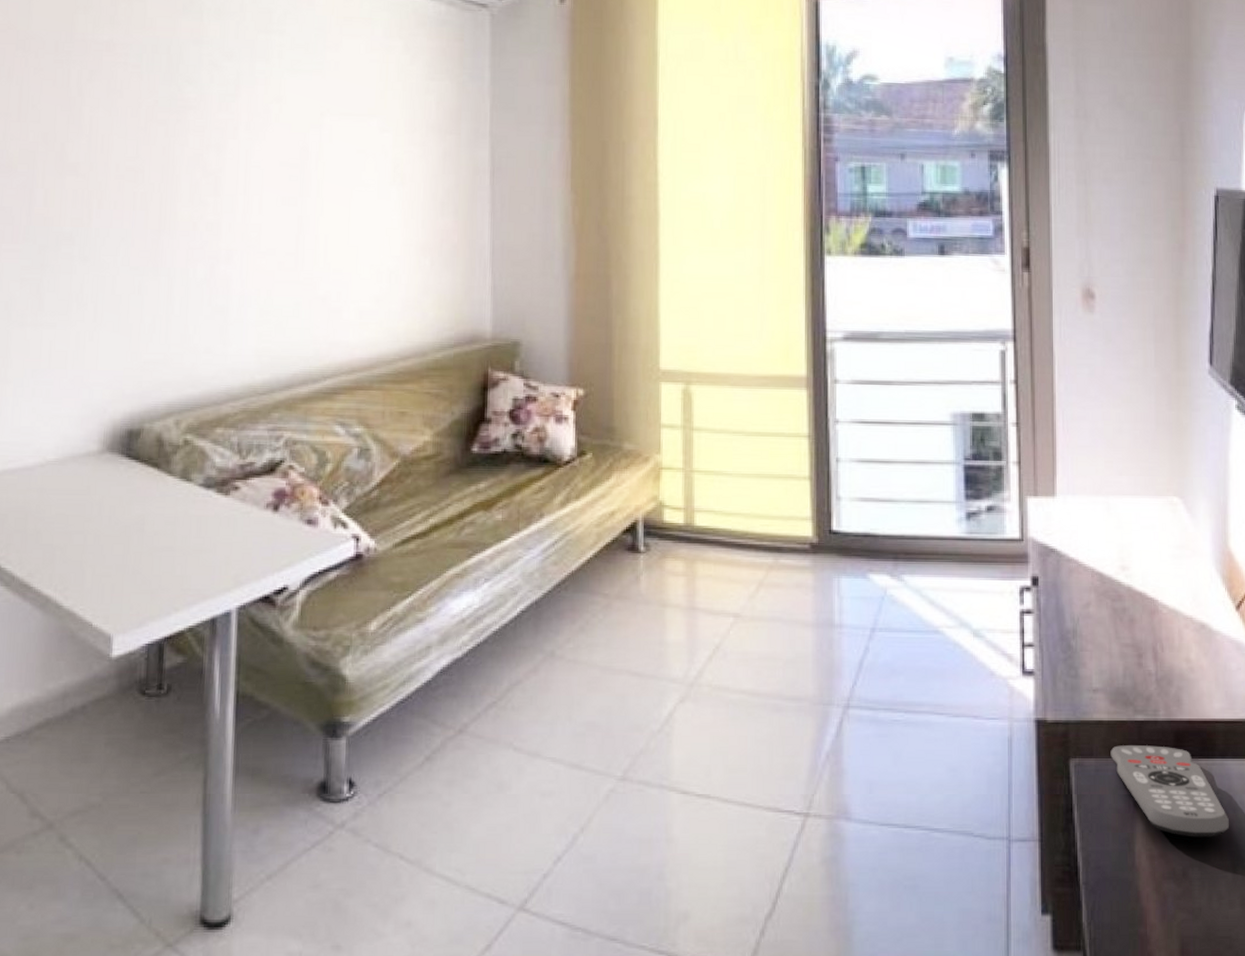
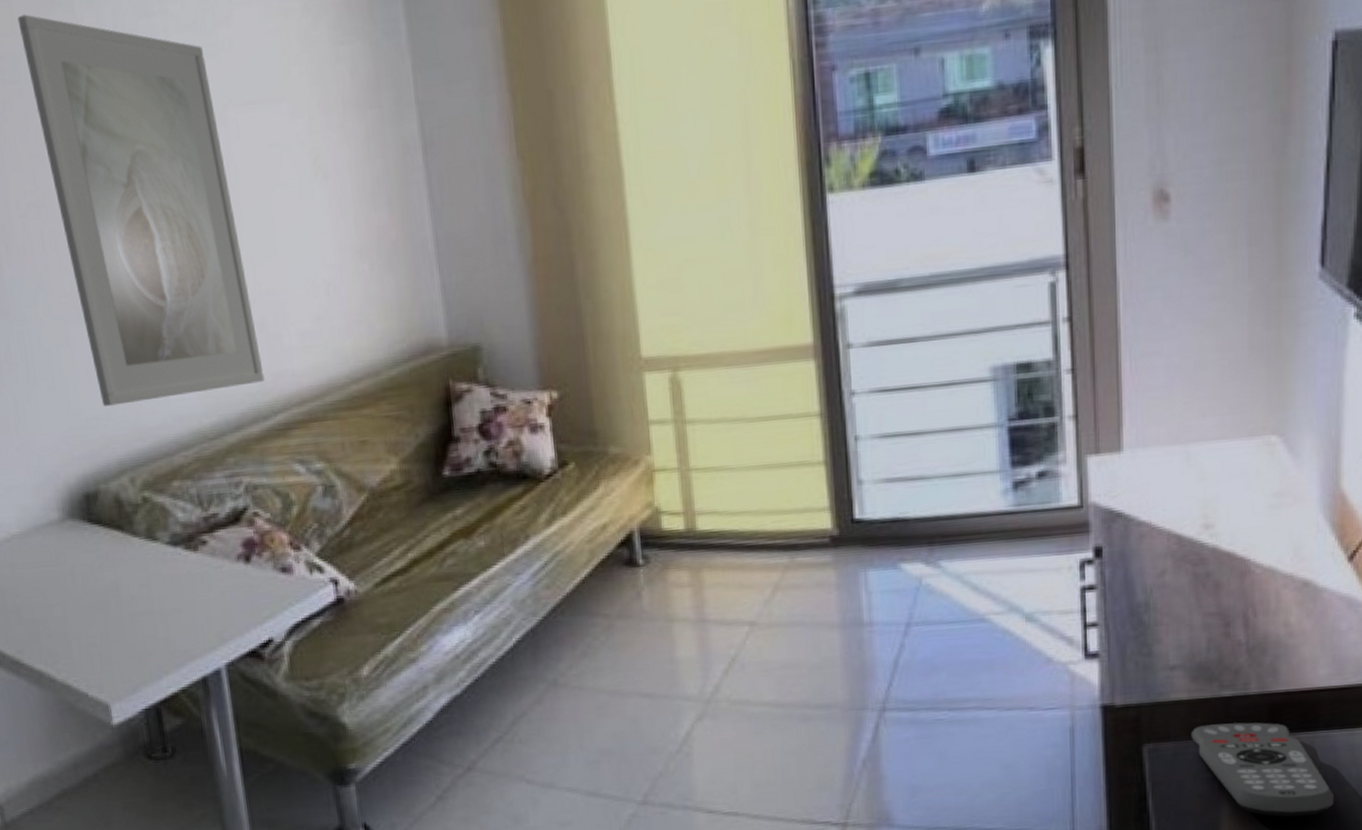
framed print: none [149,14,320,353] -> present [17,14,265,406]

